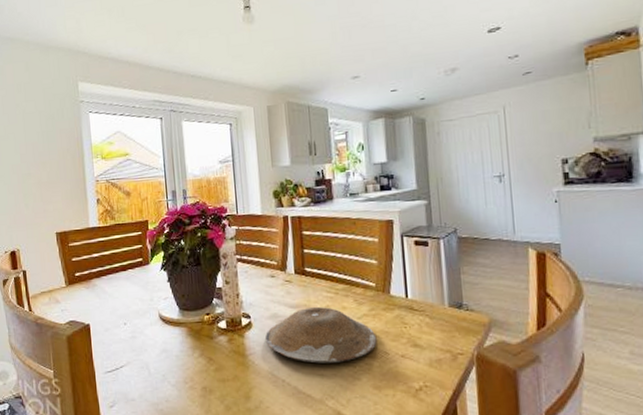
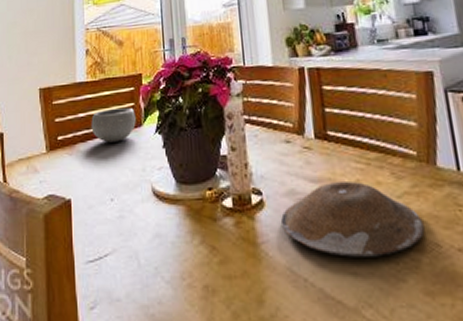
bowl: none [104,248,144,278] -> present [91,107,136,143]

